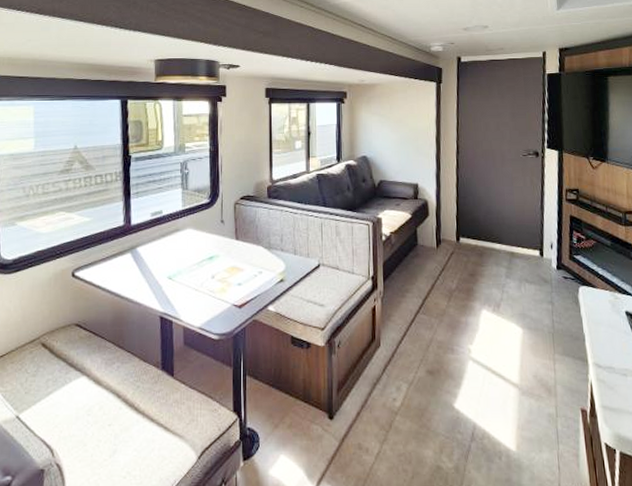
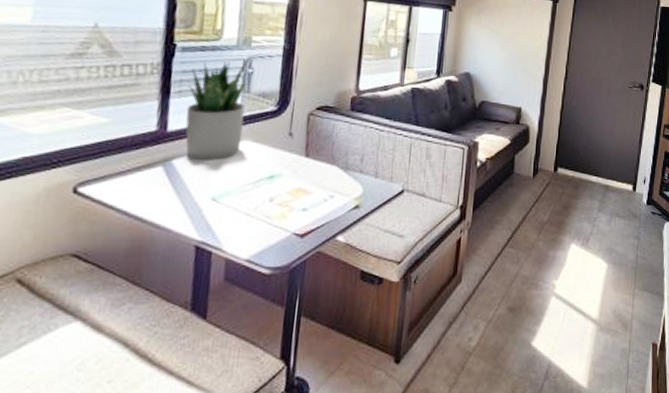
planter: none [142,164,186,246] -> present [185,61,247,160]

